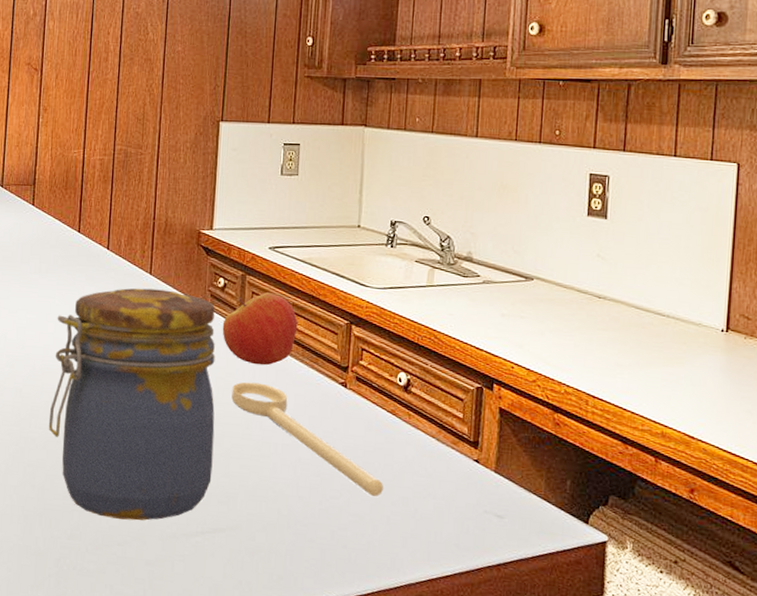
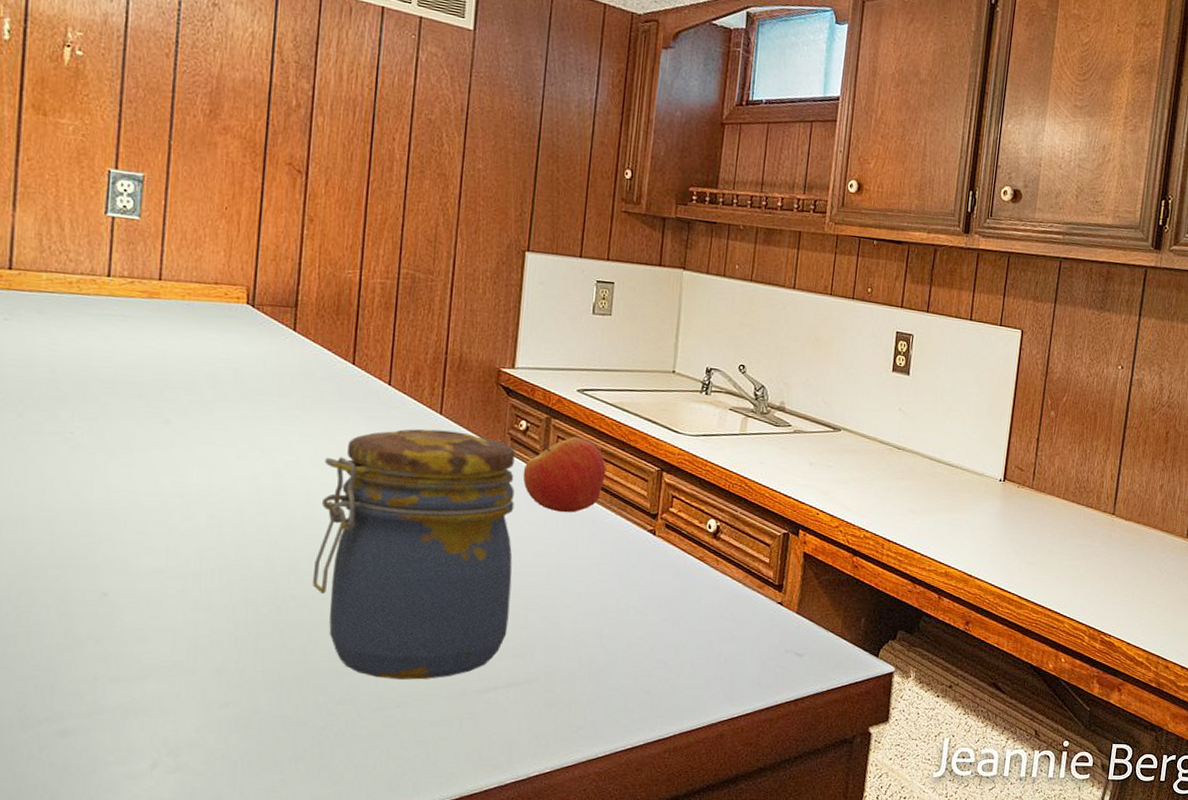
spoon: present [231,382,383,497] -> none [531,530,689,643]

